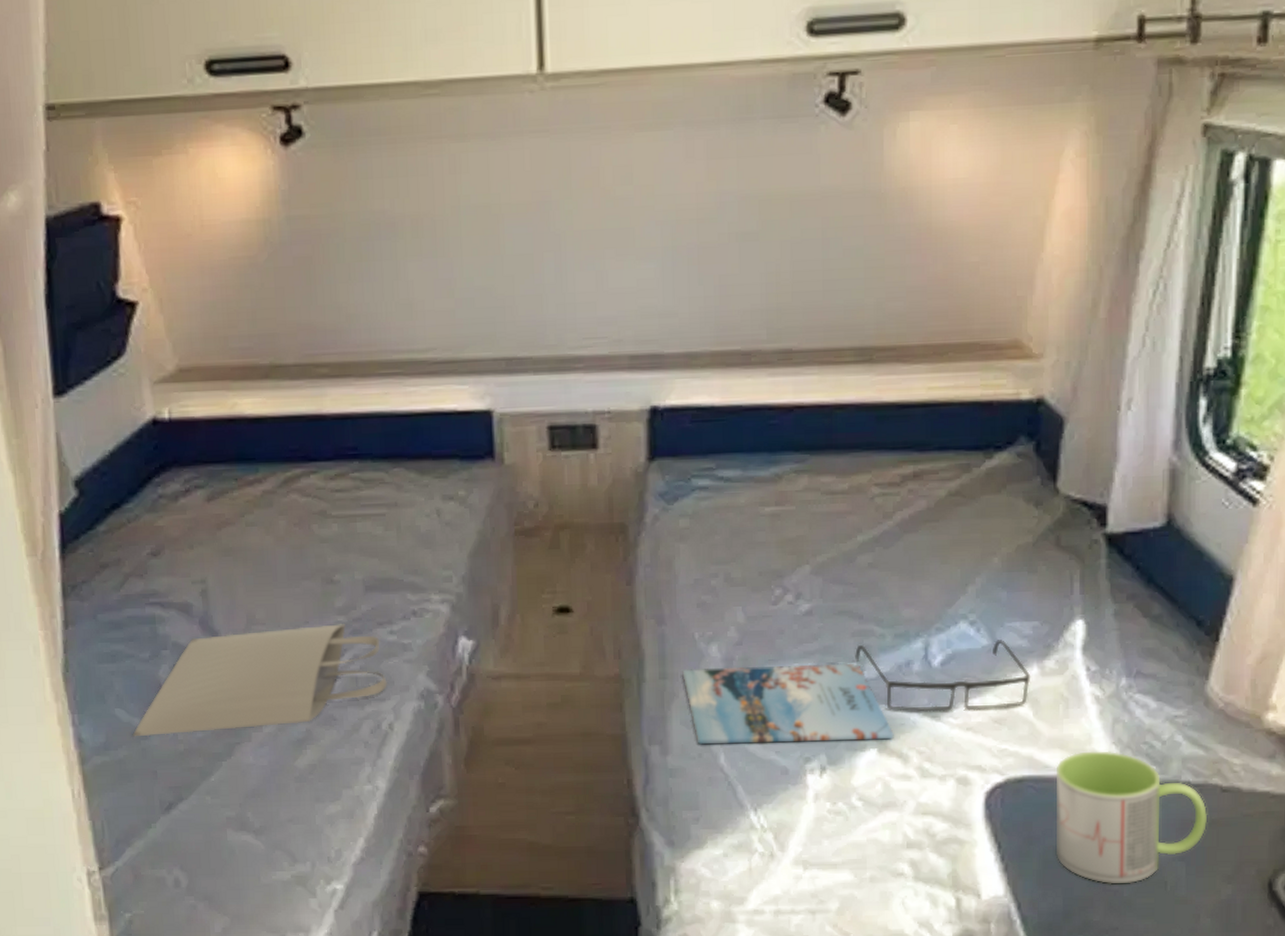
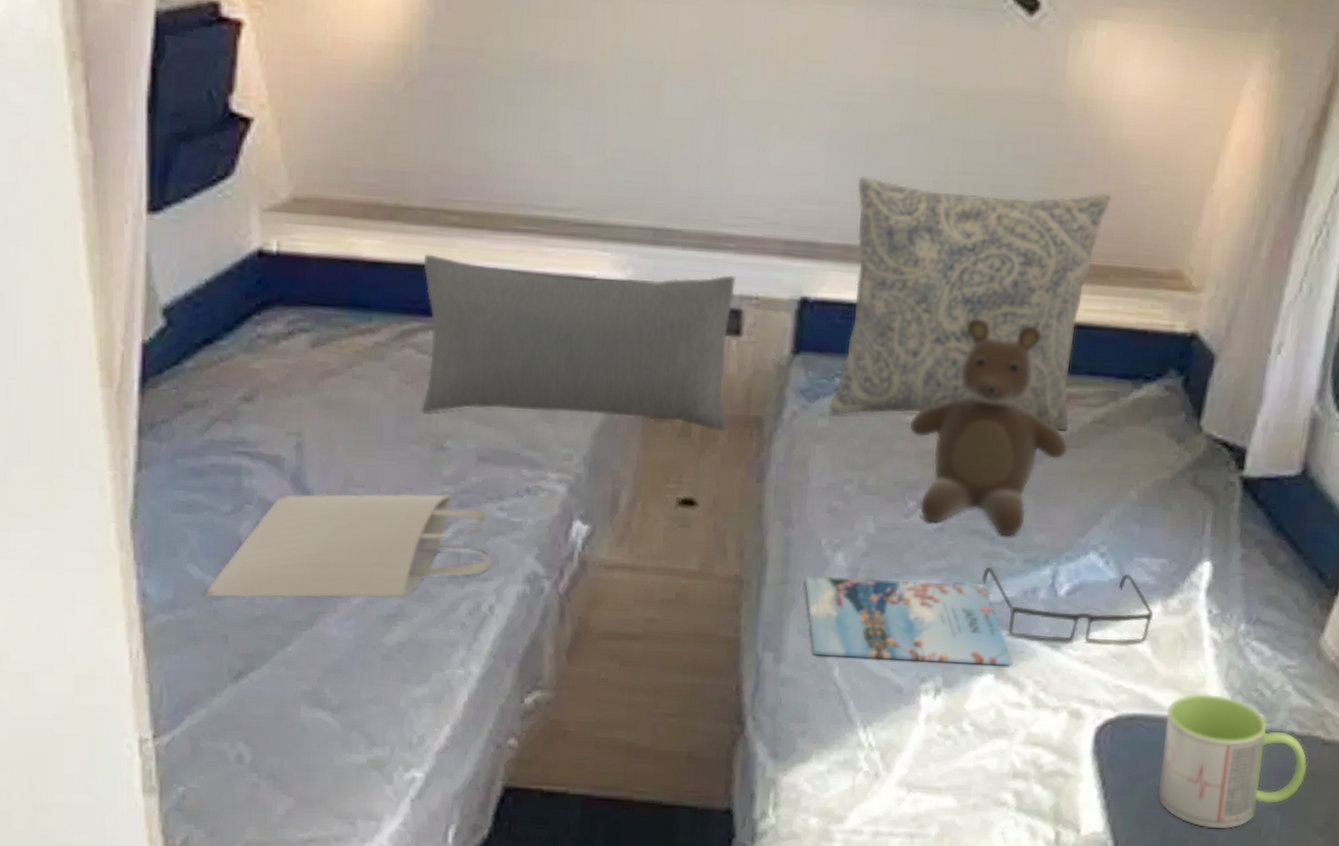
pillow: none [299,393,593,550] -> present [422,253,736,431]
pillow: none [689,275,943,513] -> present [829,176,1112,432]
teddy bear: none [767,408,926,614] -> present [909,318,1068,537]

